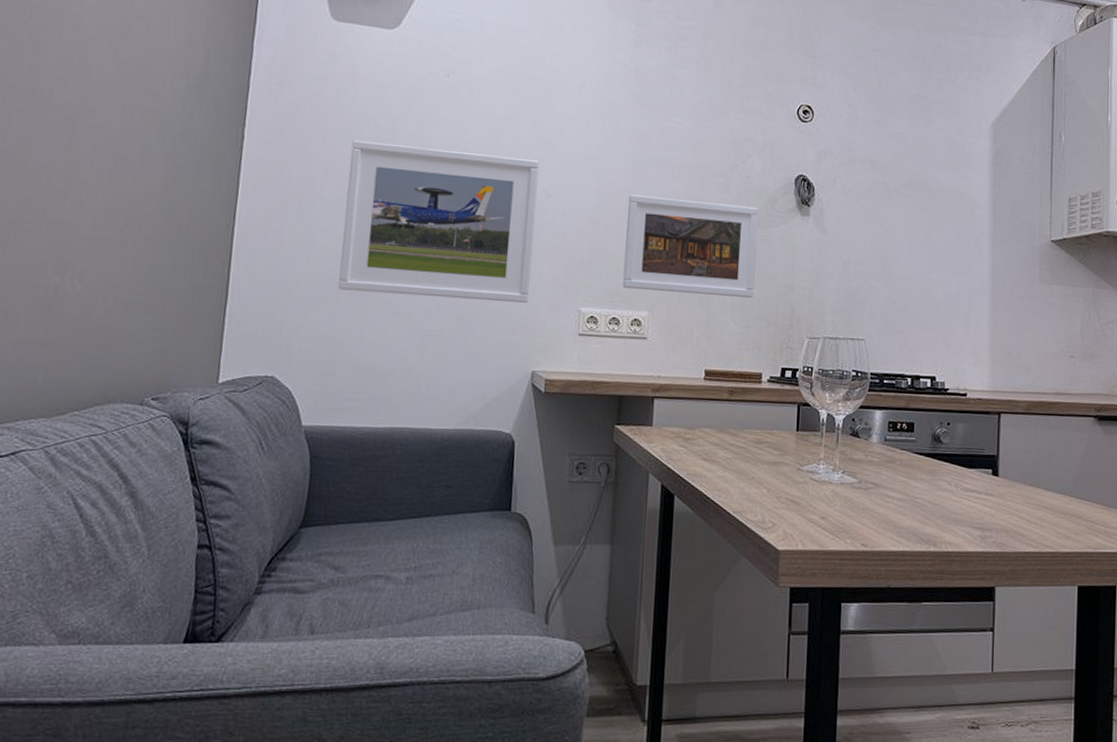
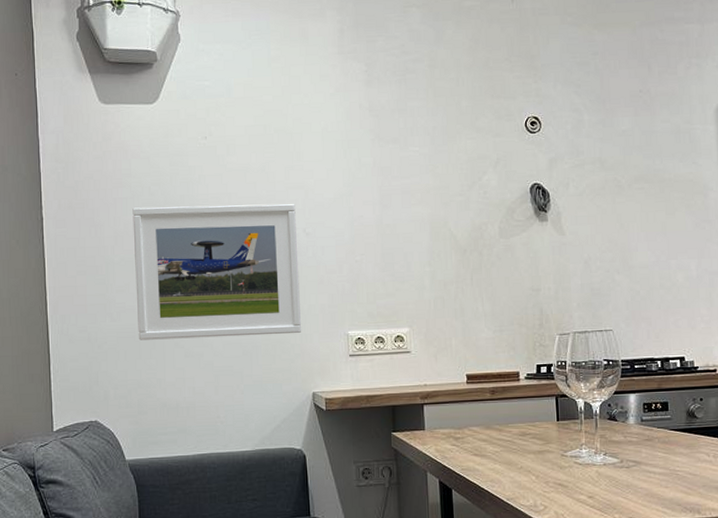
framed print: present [622,194,759,298] -> none [378,219,503,310]

